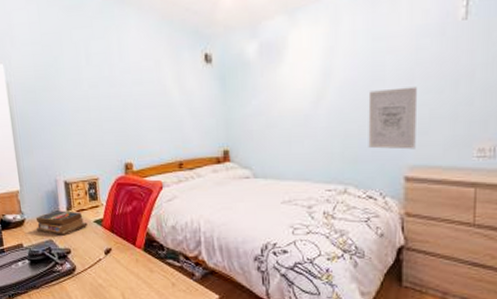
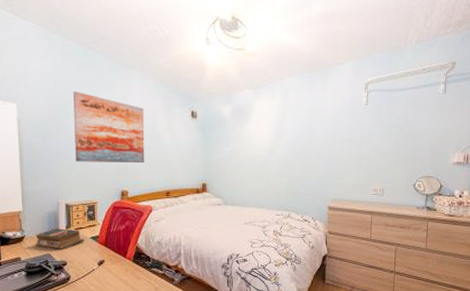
wall art: none [62,41,151,130] -> present [73,91,145,164]
wall art: present [368,86,417,150] -> none [305,146,337,188]

